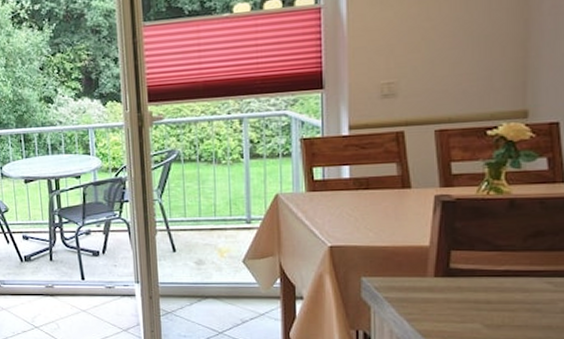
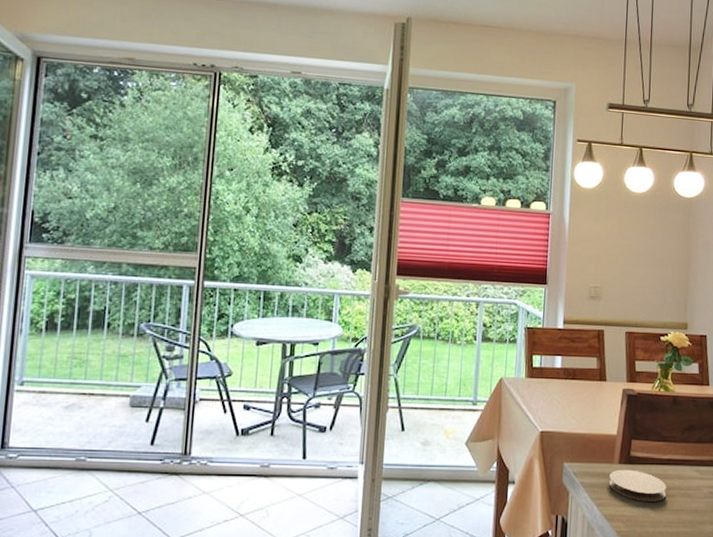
coaster: none [423,283,504,317] -> present [609,469,667,501]

